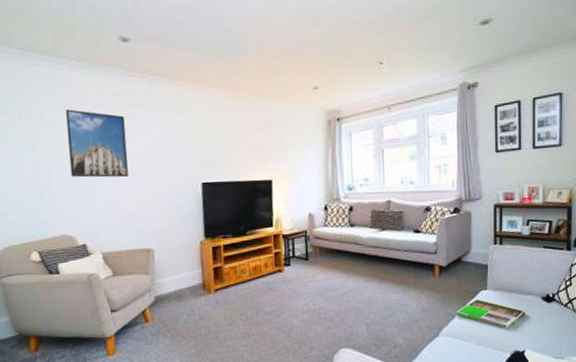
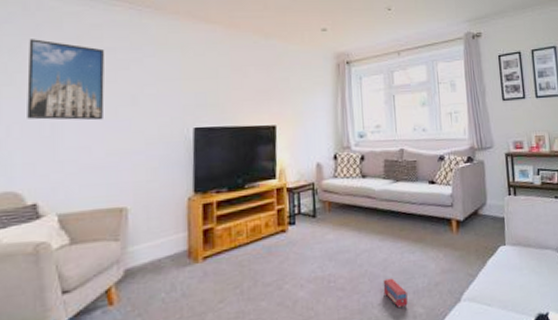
toy train: none [367,313,389,339] -> present [383,278,408,309]
magazine: present [456,298,527,330] -> none [476,255,546,290]

